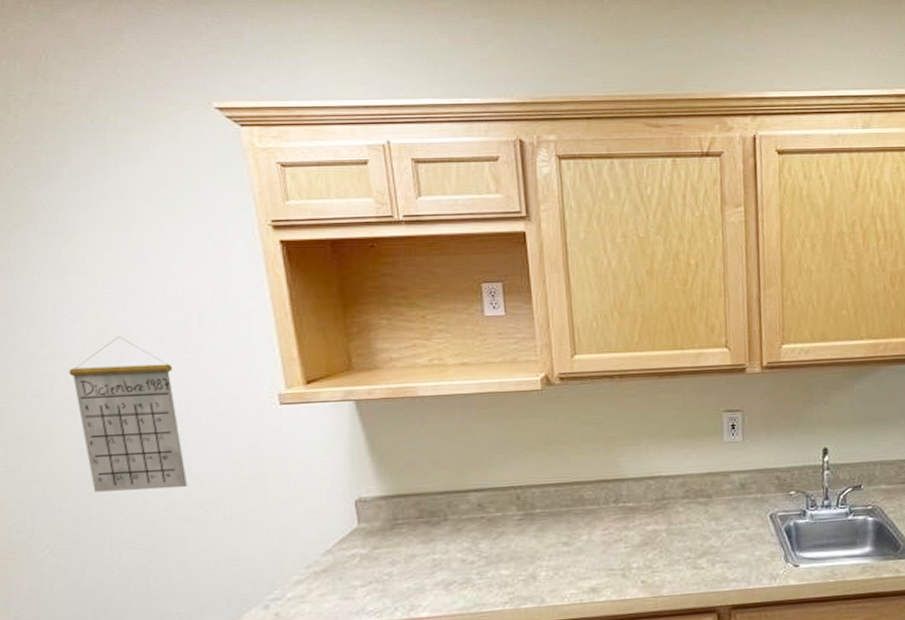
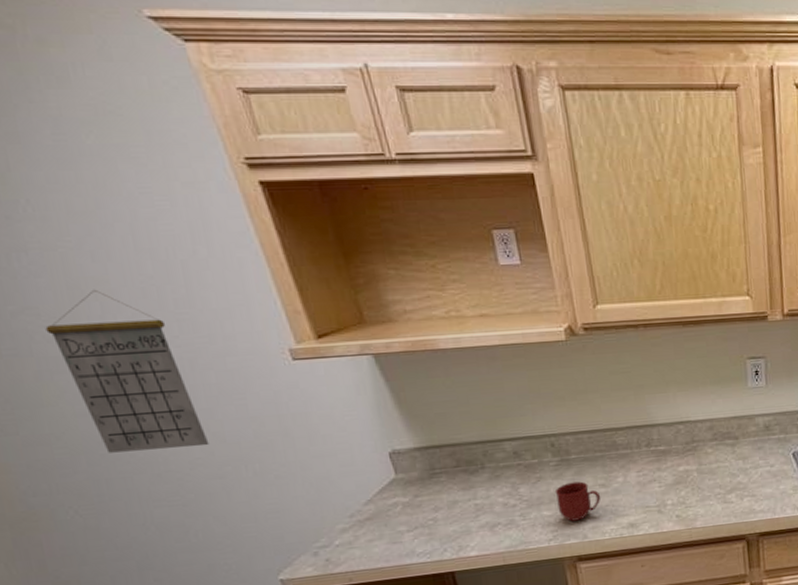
mug: none [515,538,563,583] -> present [554,481,601,522]

